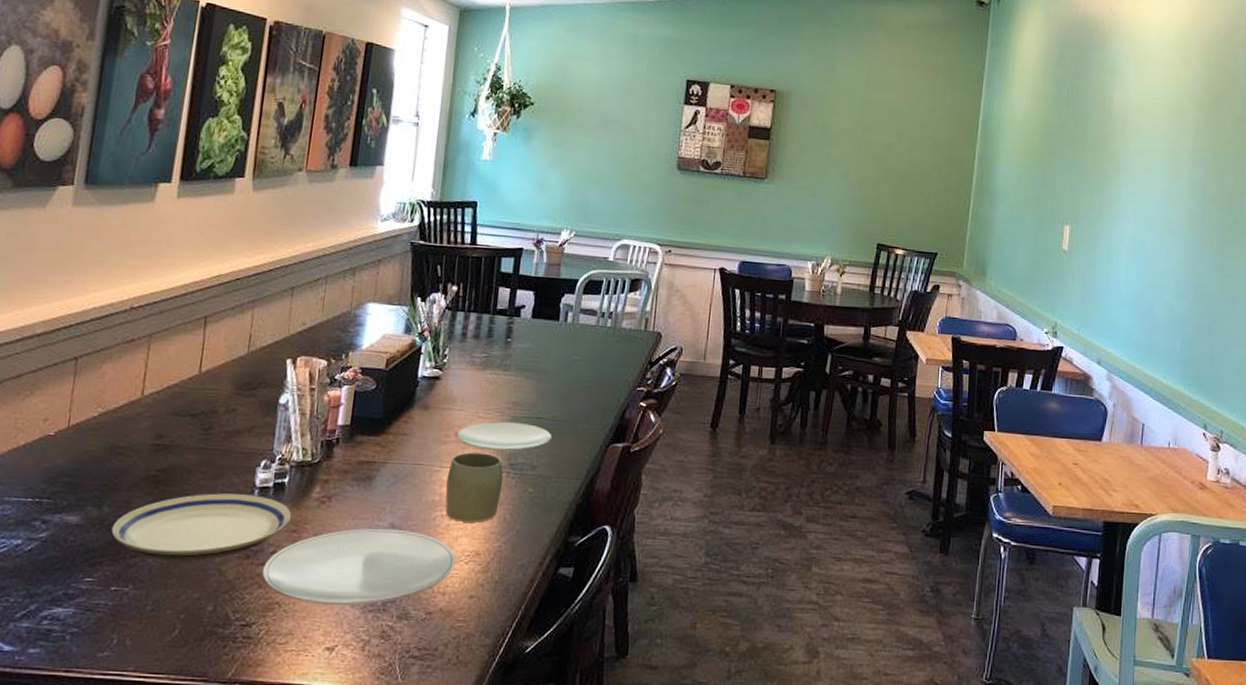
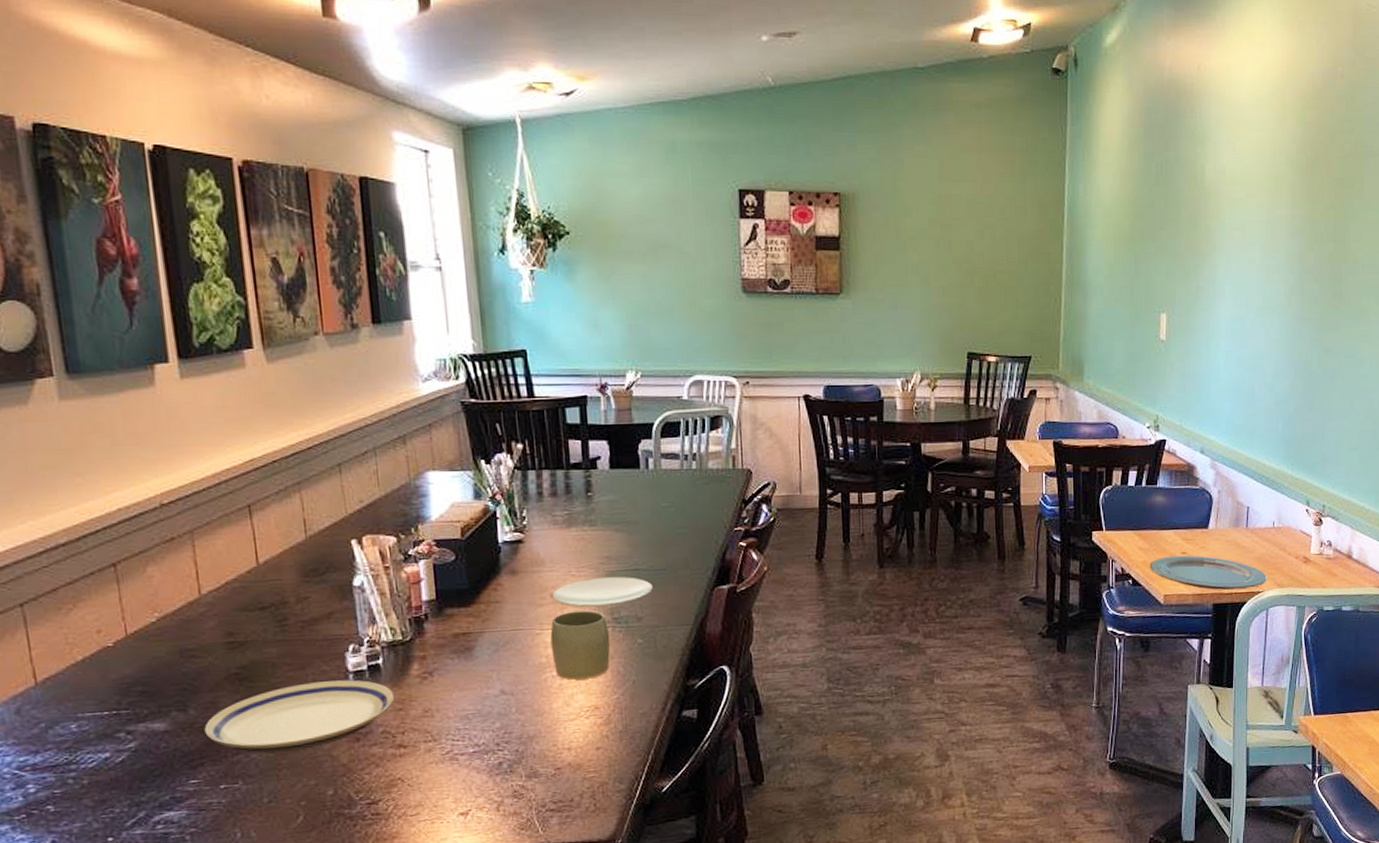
plate: present [262,528,457,606] -> none [376,694,577,775]
plate: none [1039,465,1161,509] -> present [1149,555,1267,590]

